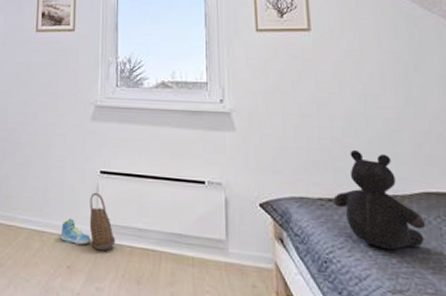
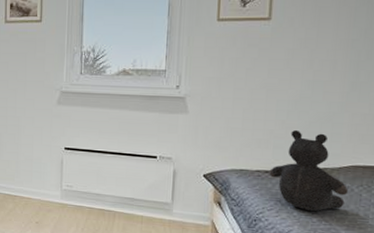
sneaker: present [60,218,90,245] -> none [30,185,55,206]
basket: present [89,192,116,251] -> none [54,165,77,211]

